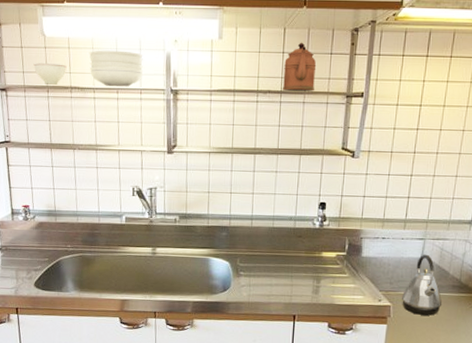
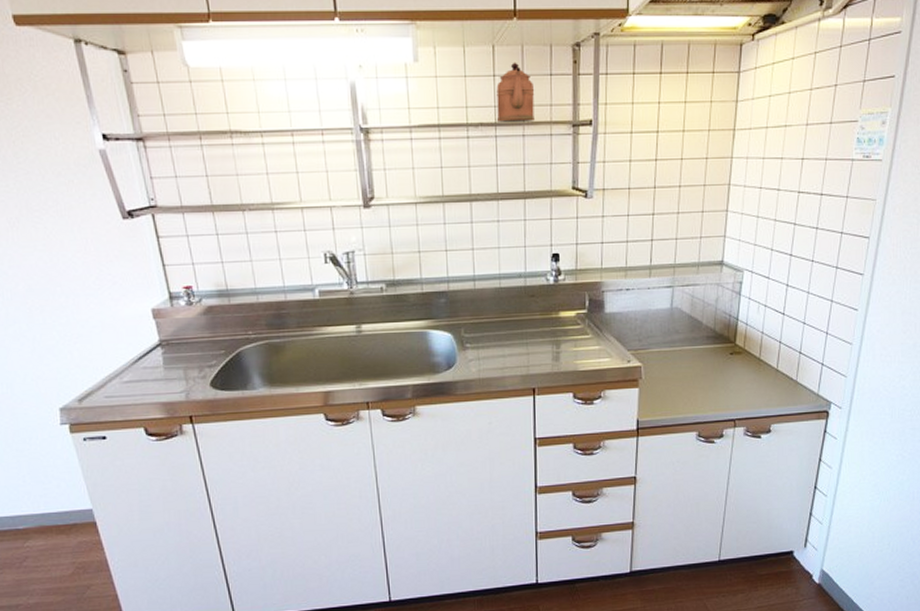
bowl: present [33,62,67,85] -> none [176,101,222,129]
bowl: present [89,50,143,87] -> none [249,81,322,128]
kettle: present [401,254,443,316] -> none [652,303,698,373]

